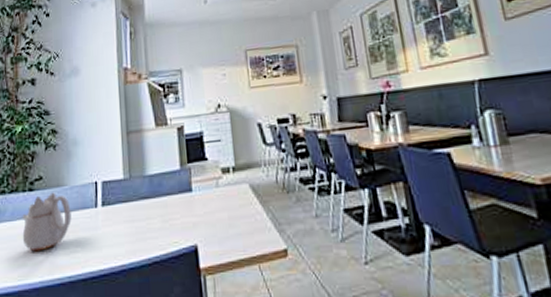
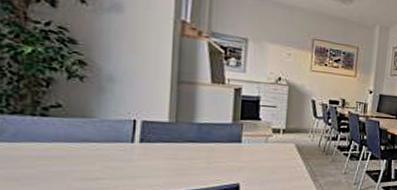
teapot: present [22,192,72,252] -> none [28,121,100,175]

